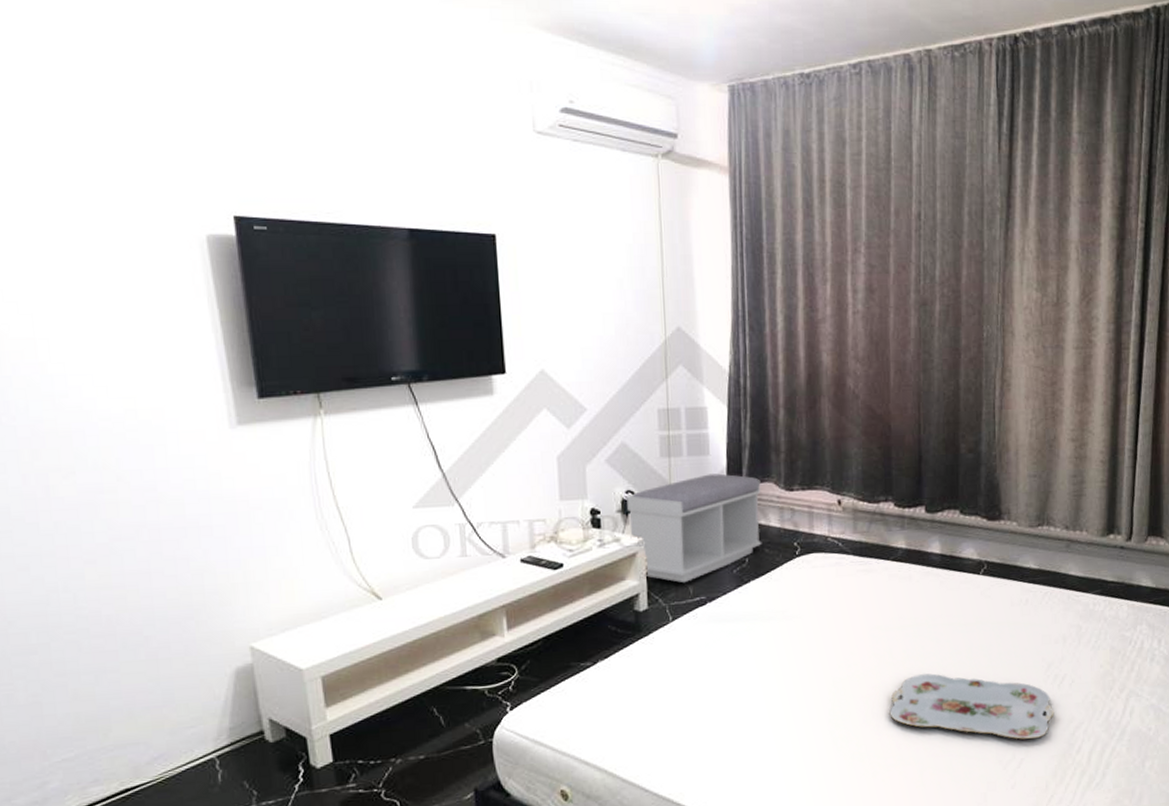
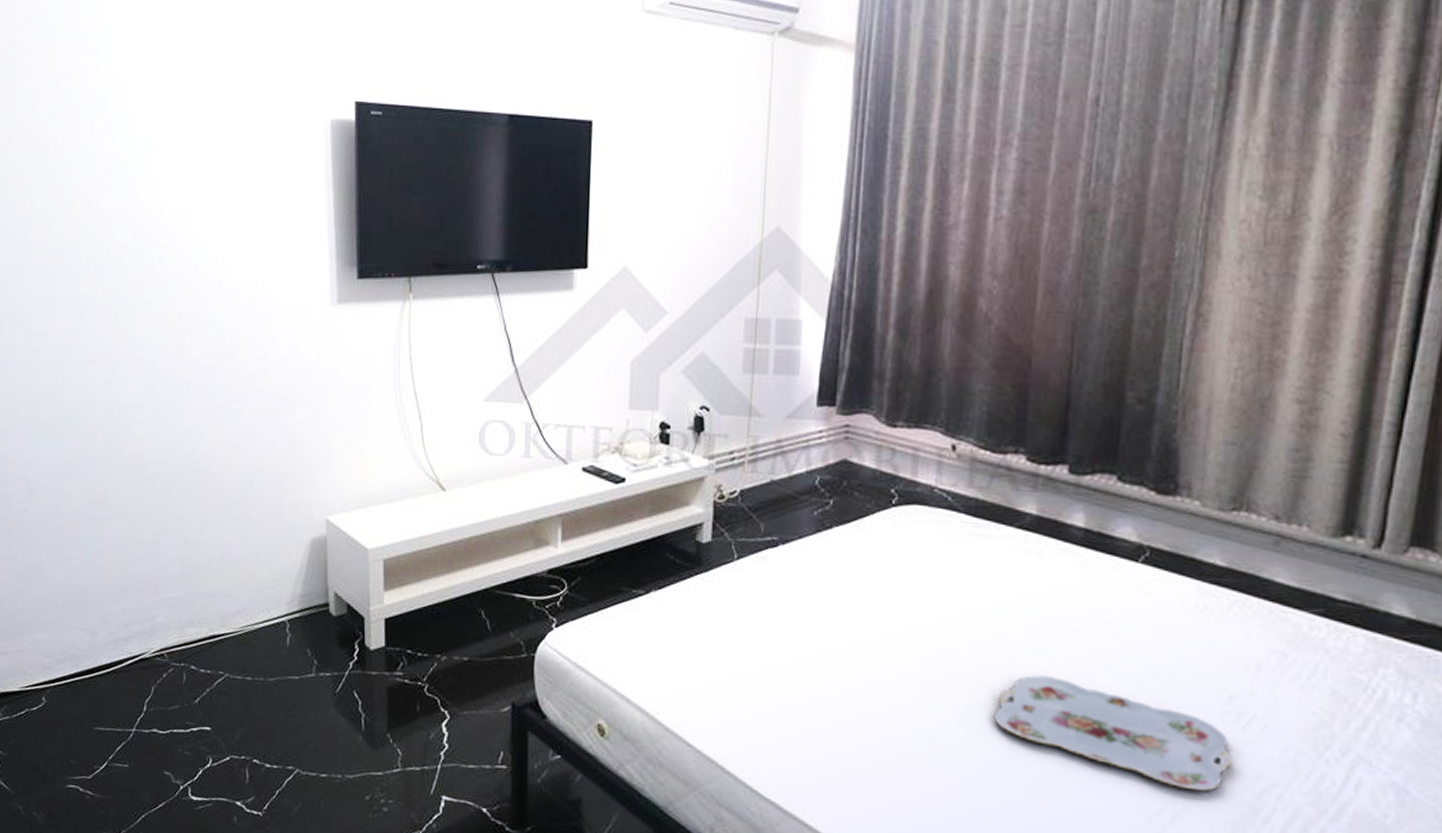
bench: present [627,473,762,584] -> none [700,397,857,519]

